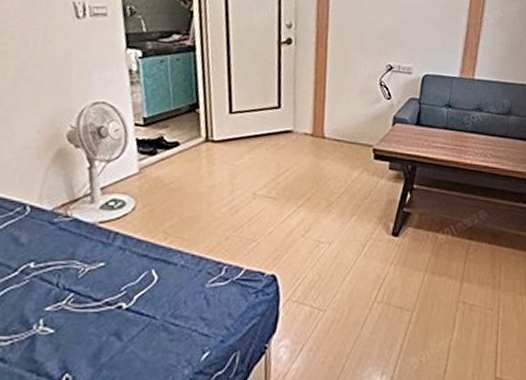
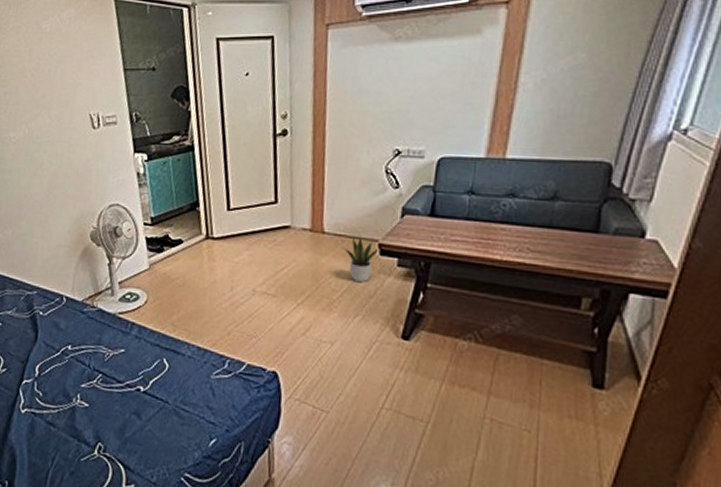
potted plant: none [344,141,373,185] -> present [345,236,379,283]

